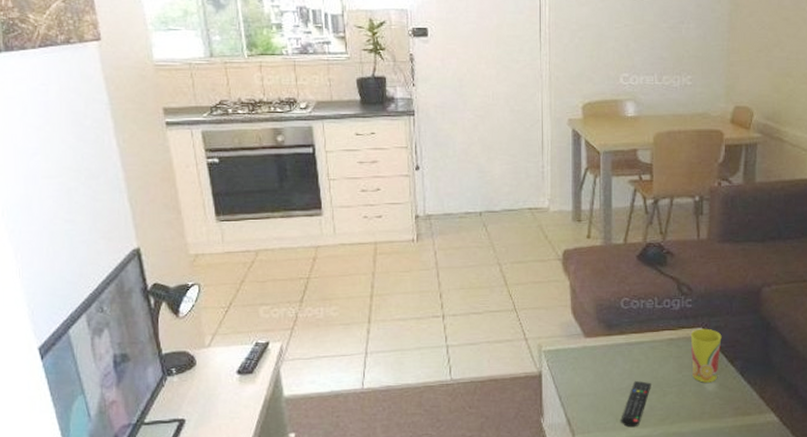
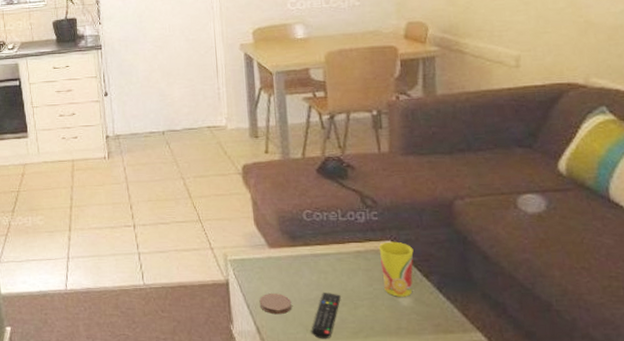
coaster: none [571,384,604,406] -> present [259,294,292,315]

